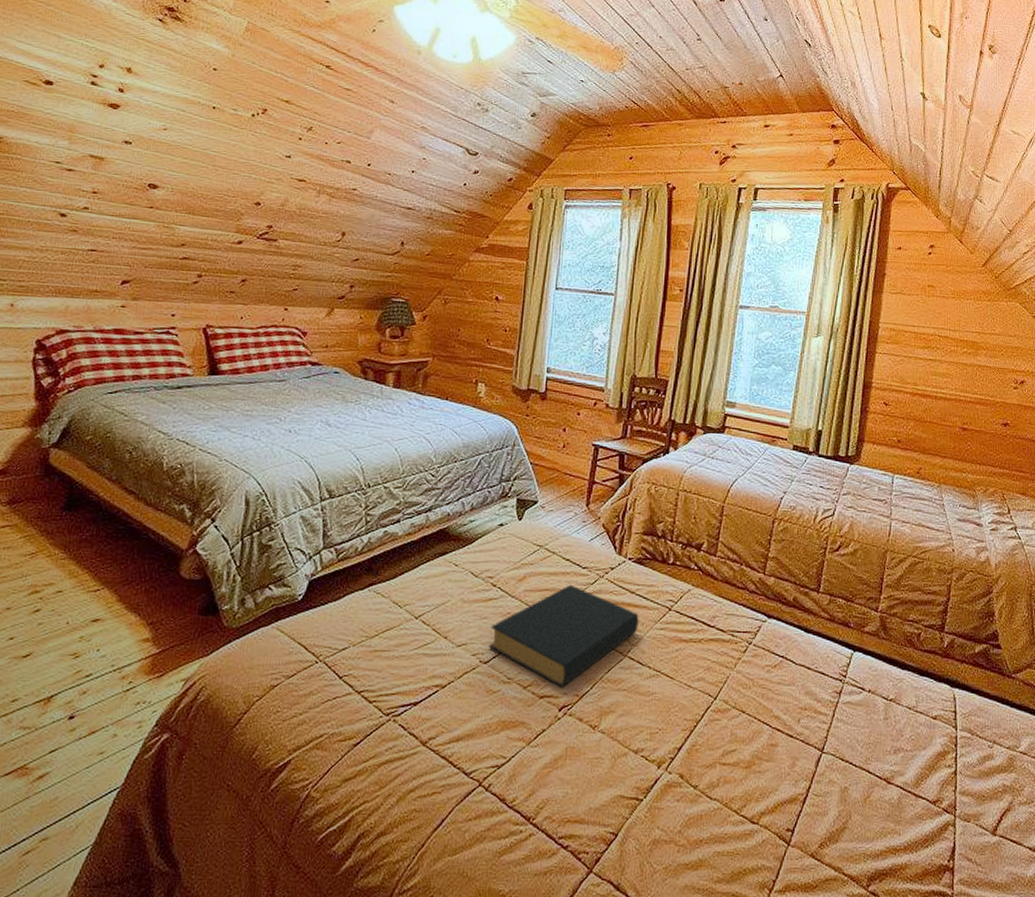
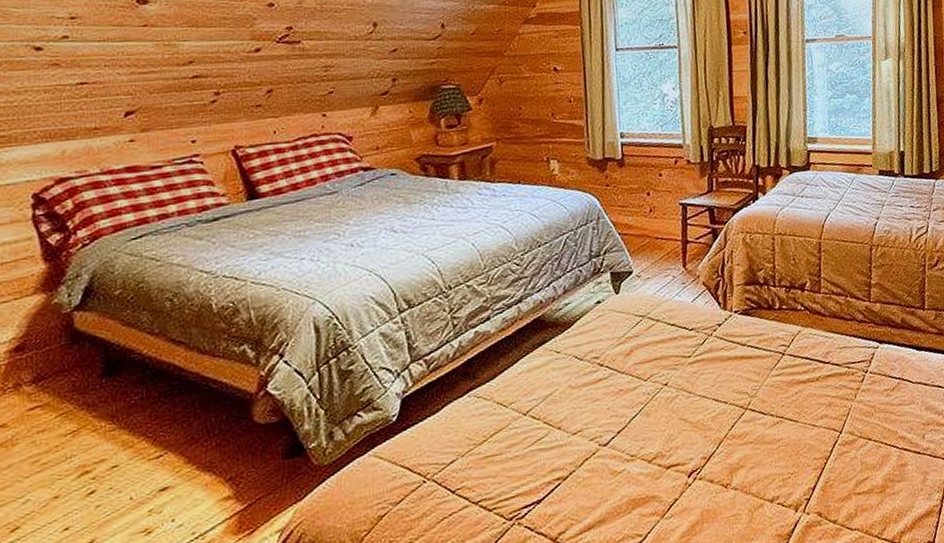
hardback book: present [488,584,639,687] -> none [604,348,755,454]

